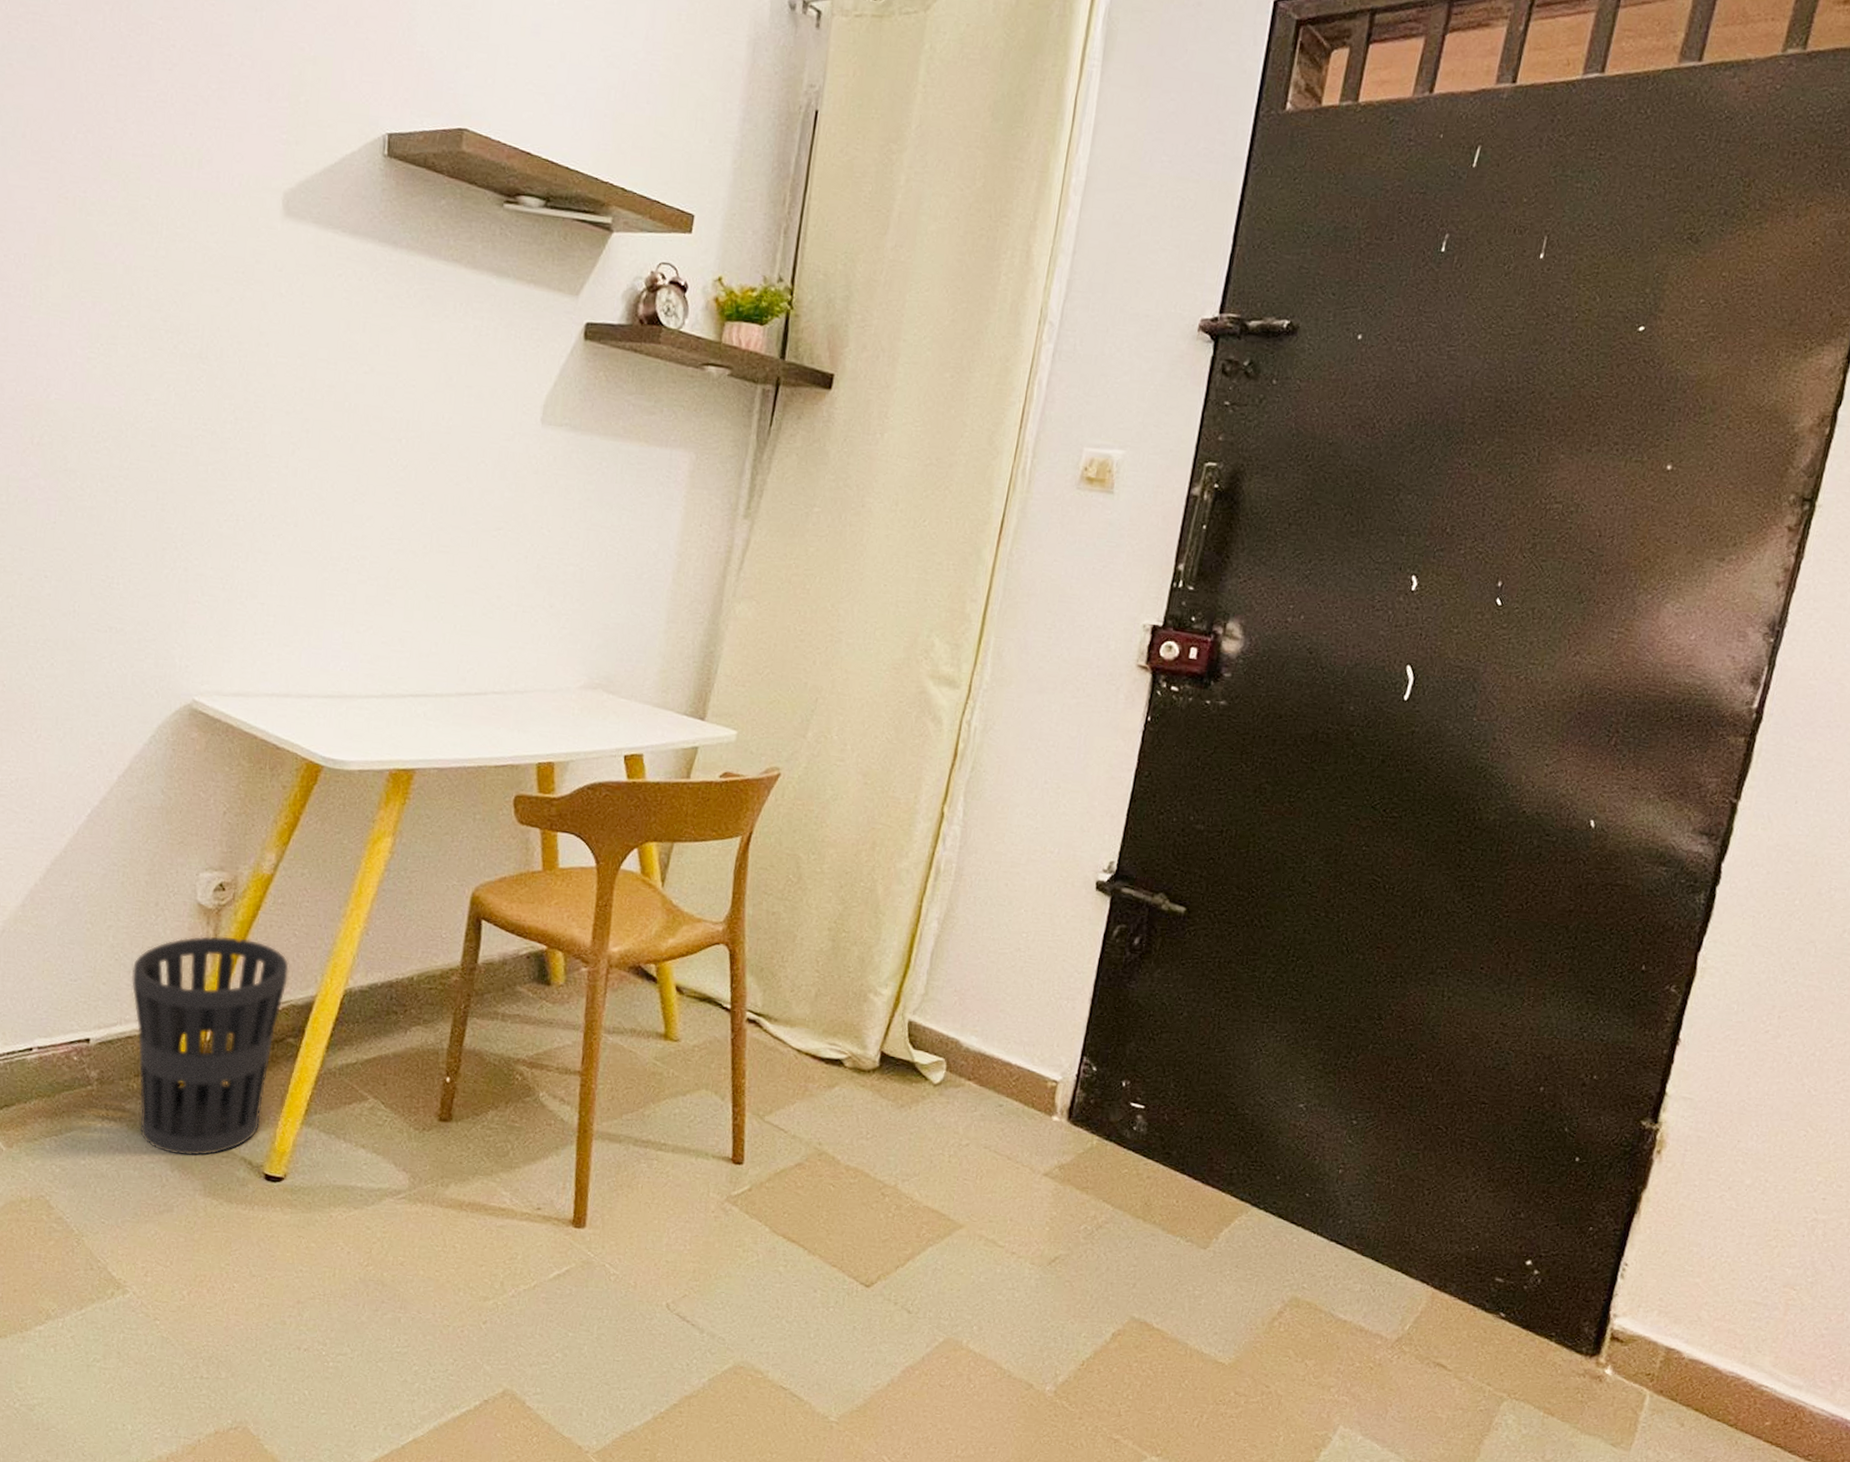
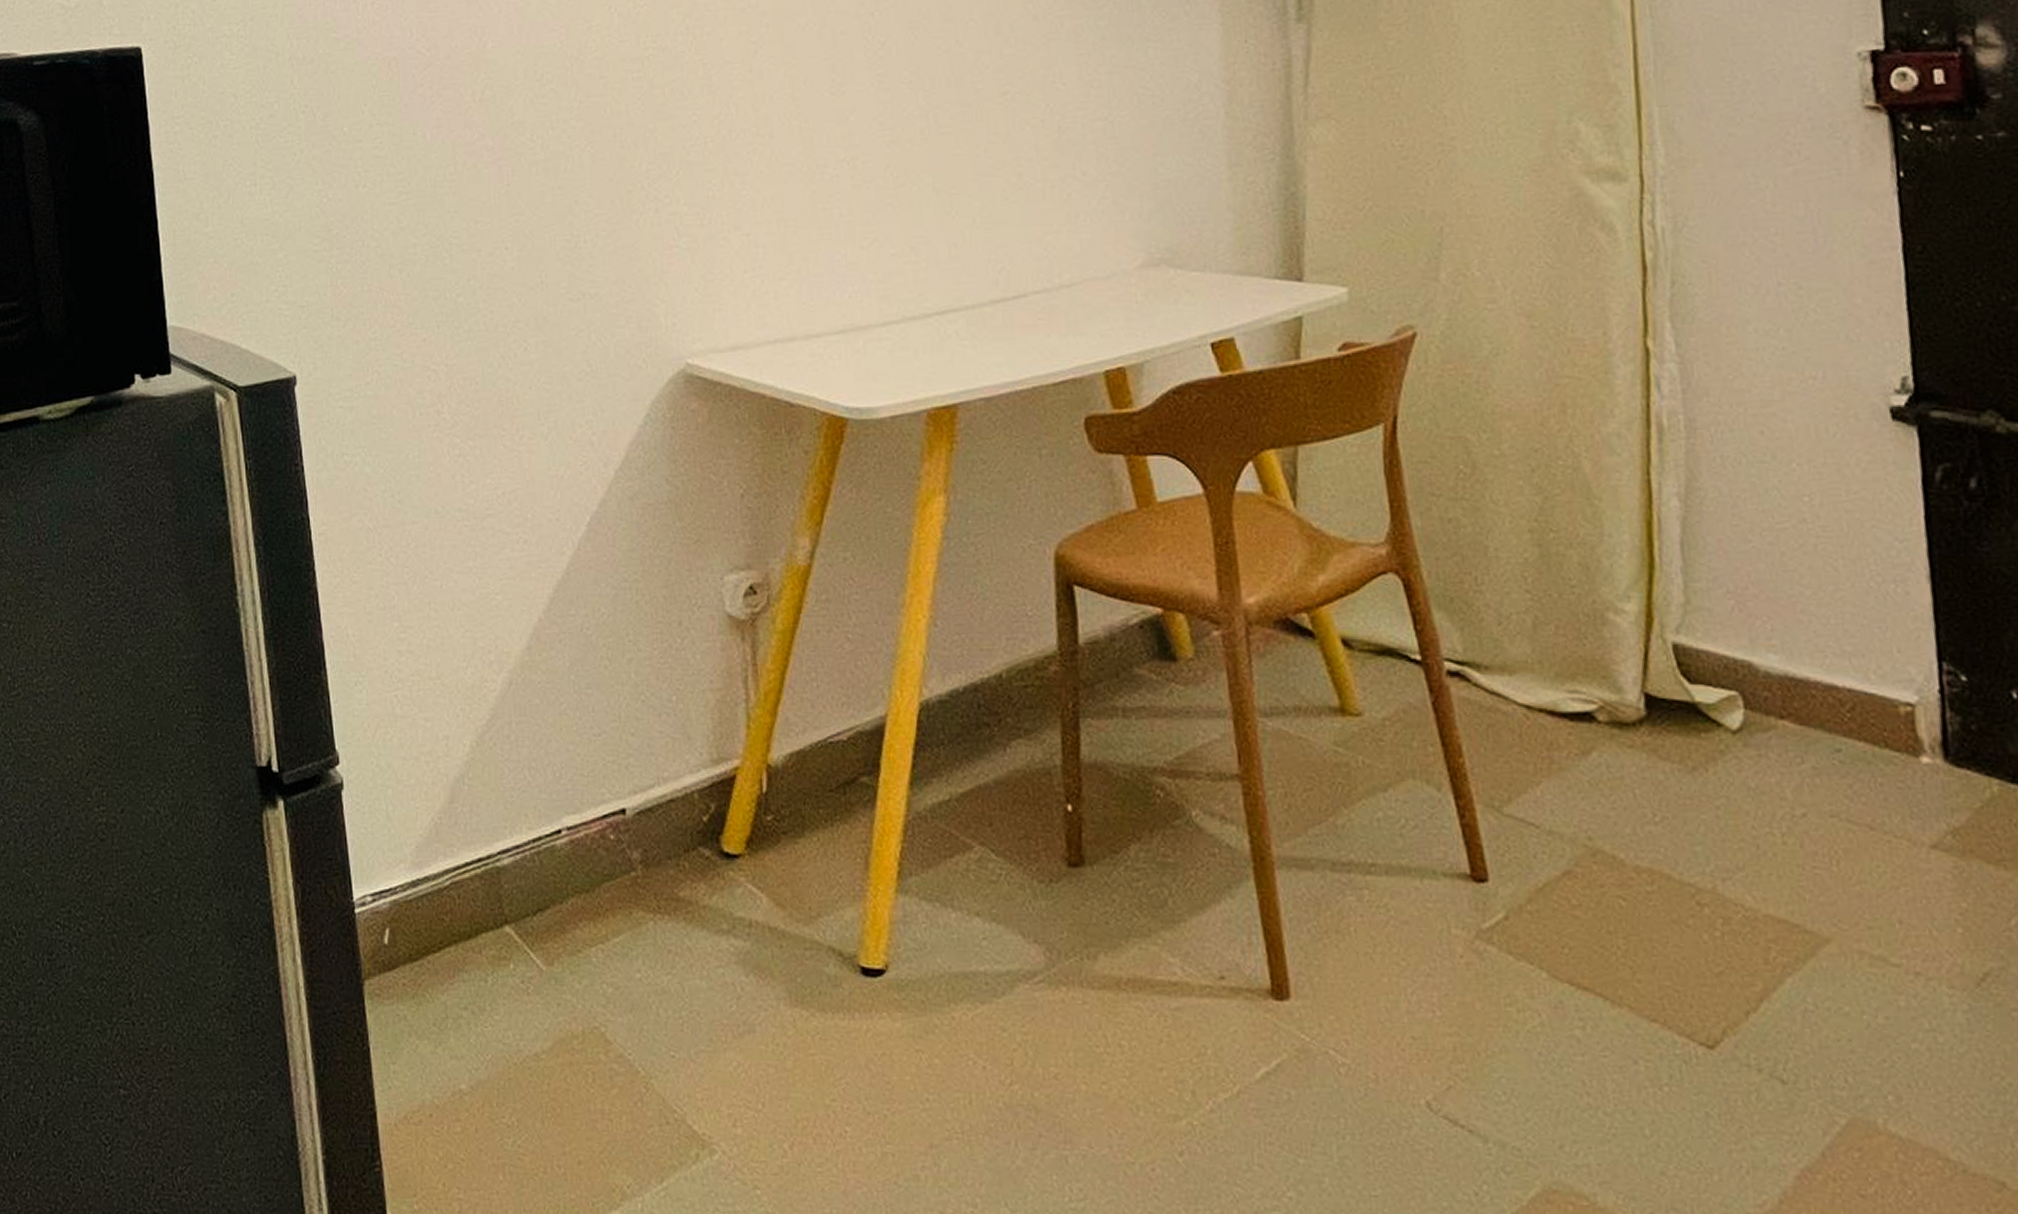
wastebasket: present [131,936,289,1156] -> none [662,652,849,952]

